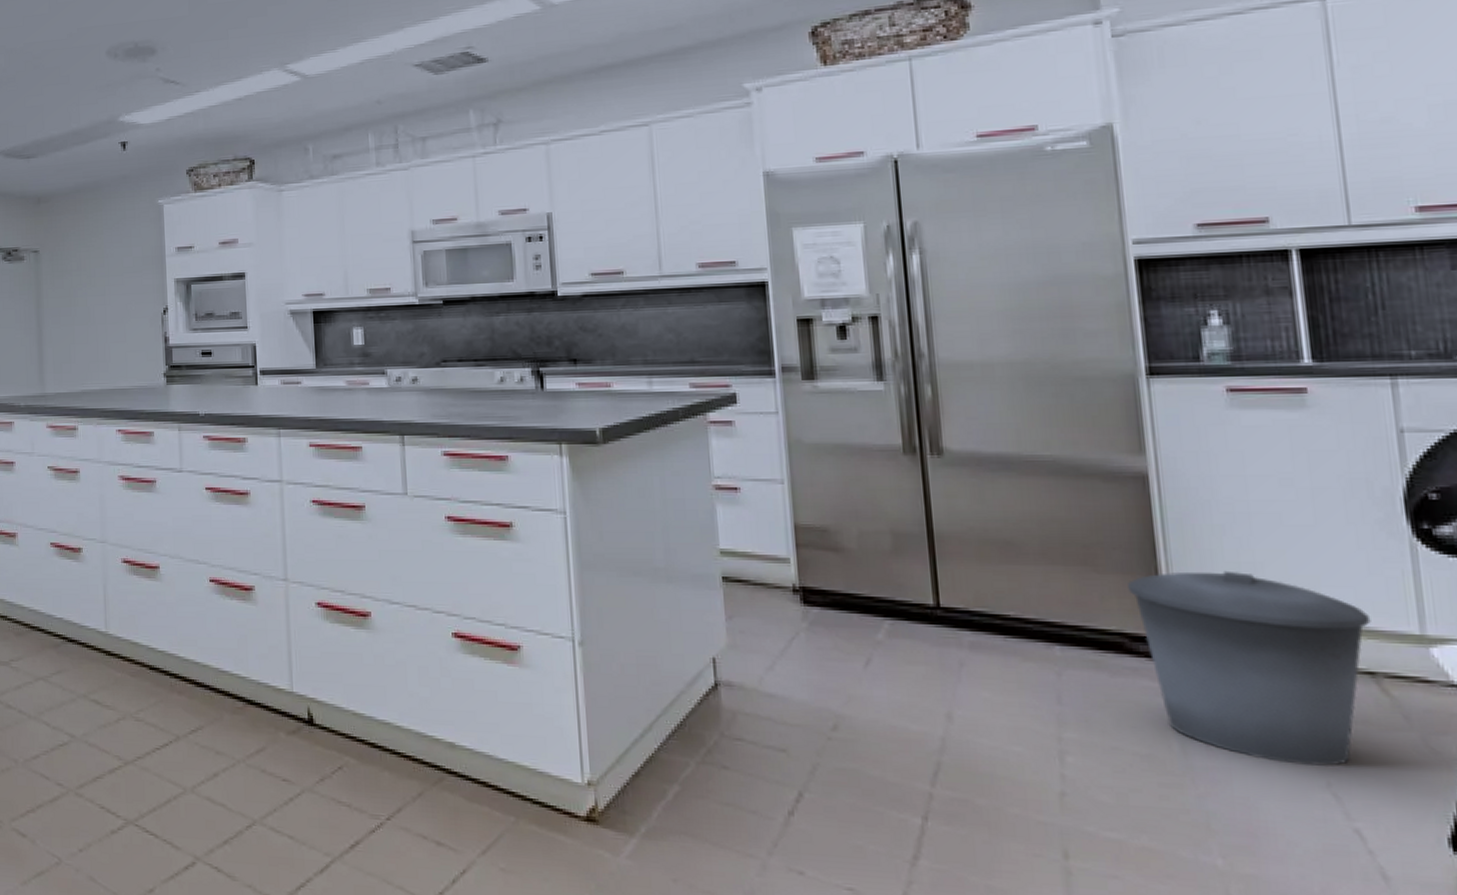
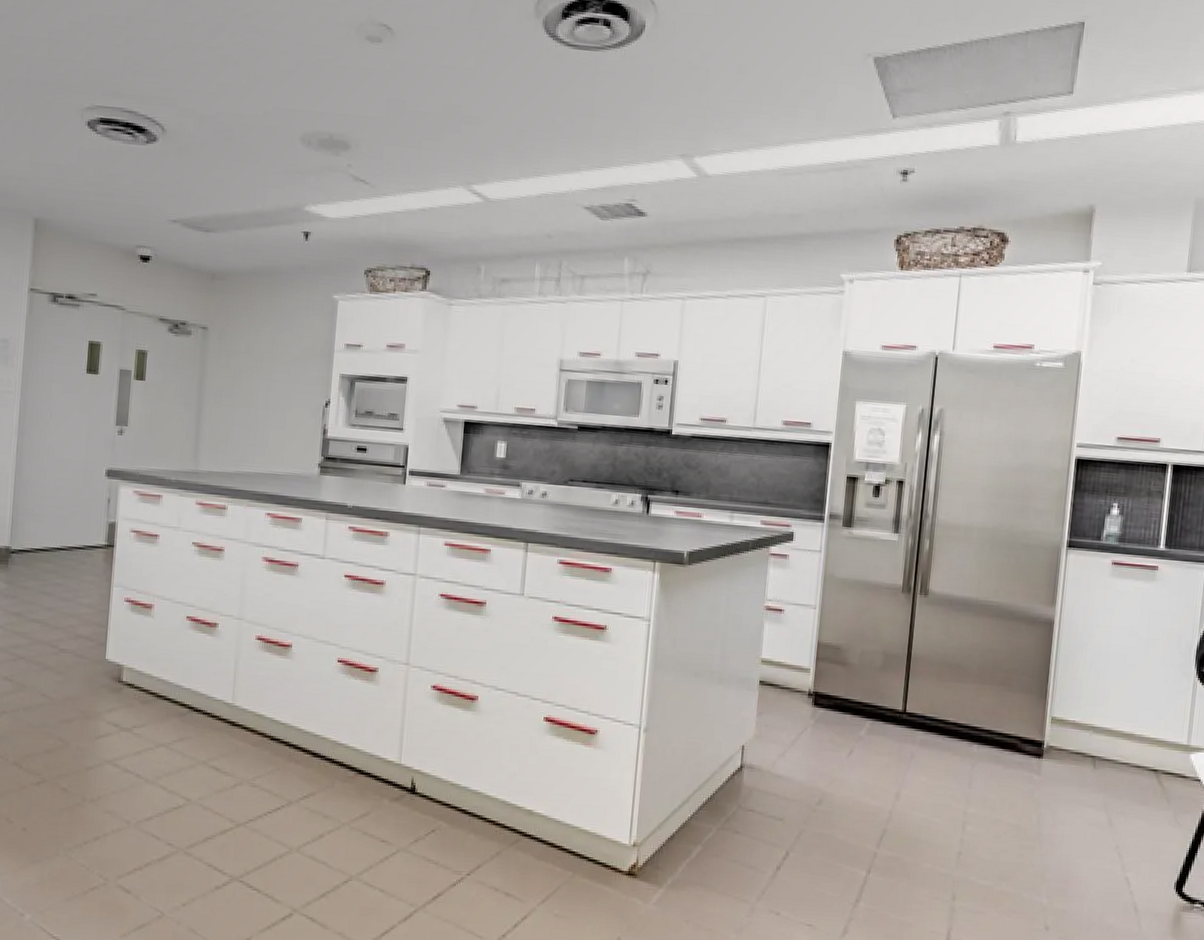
trash can: present [1128,570,1371,766] -> none [1027,693,1163,834]

